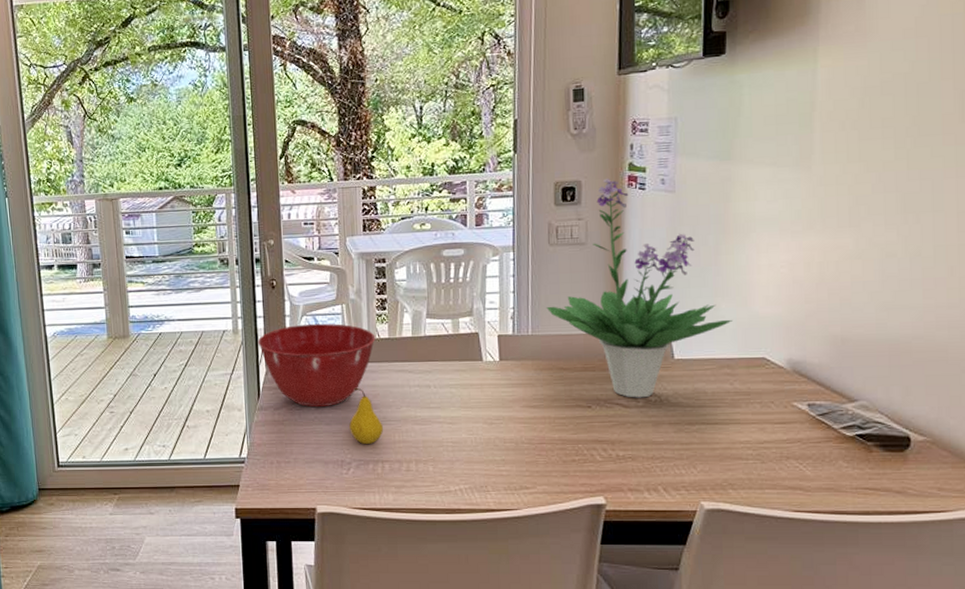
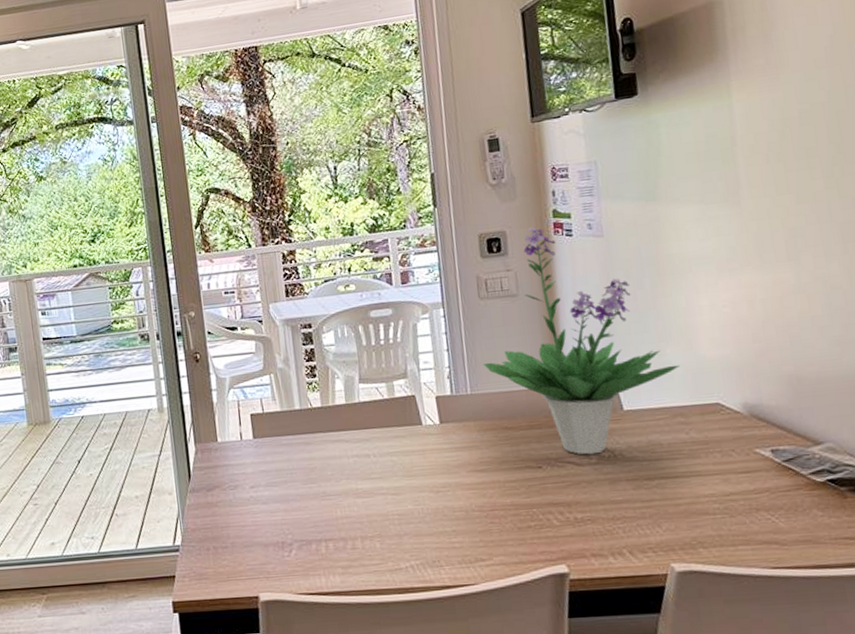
mixing bowl: present [258,323,376,408] -> none [185,395,308,486]
fruit: present [349,387,383,445] -> none [287,461,324,523]

